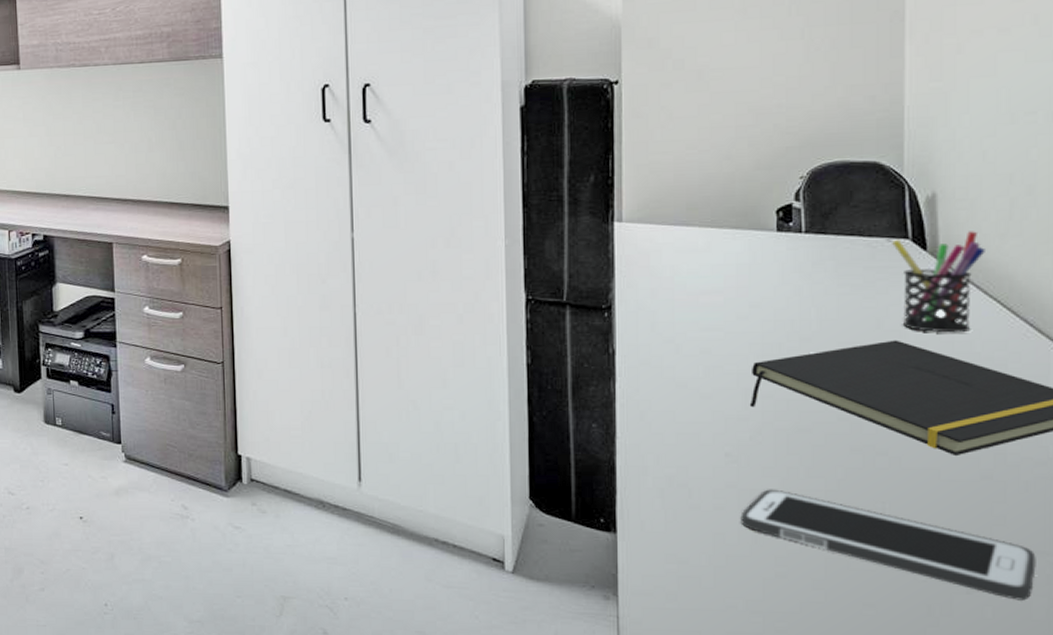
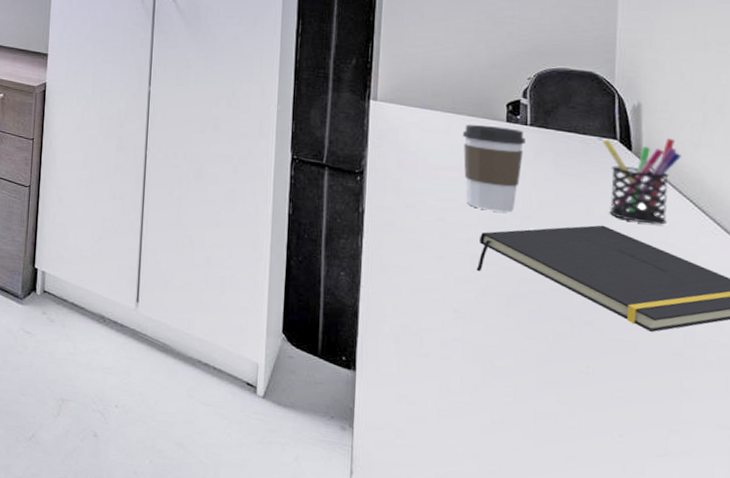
coffee cup: none [725,238,800,337] -> present [462,125,525,213]
cell phone: present [740,489,1036,601] -> none [463,345,718,468]

